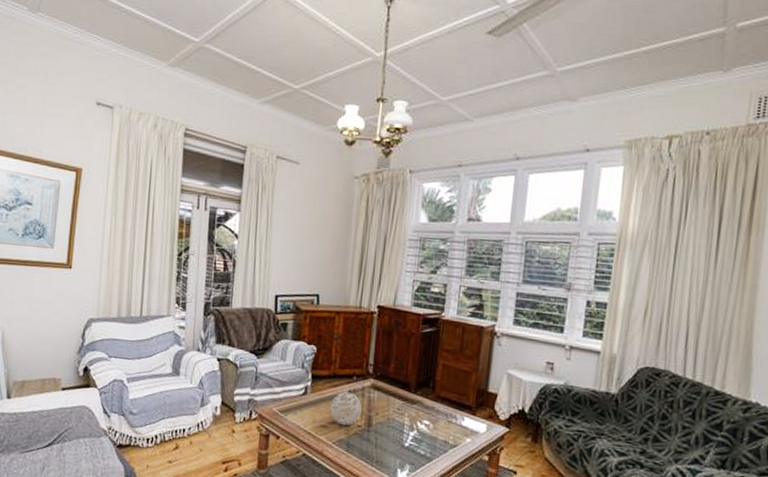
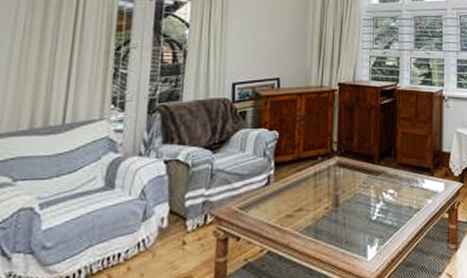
decorative orb: present [330,391,362,425] -> none [295,173,328,210]

